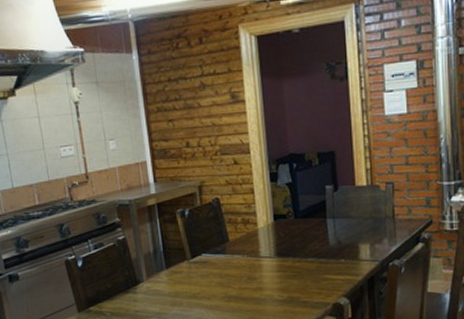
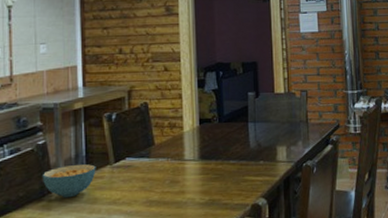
cereal bowl: none [125,259,175,291] -> present [42,164,96,198]

